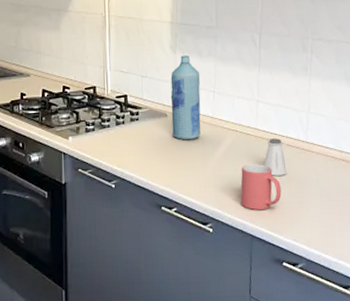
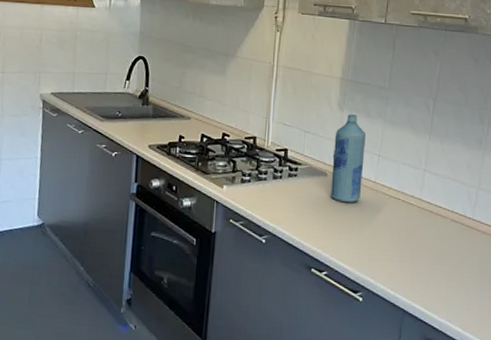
mug: present [240,164,282,211] -> none [395,235,440,286]
saltshaker: present [263,138,287,176] -> none [424,211,449,252]

